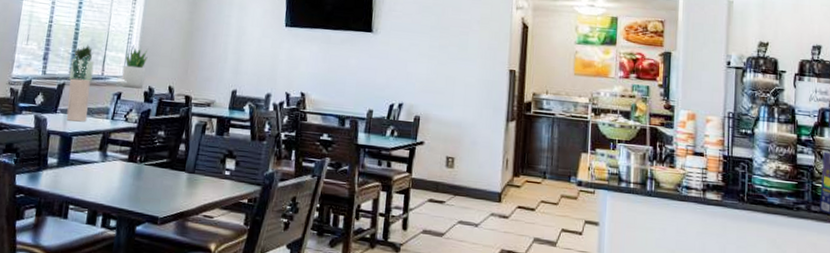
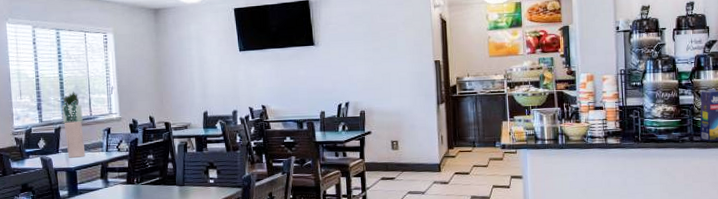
planter: present [121,48,148,89] -> none [107,87,128,123]

